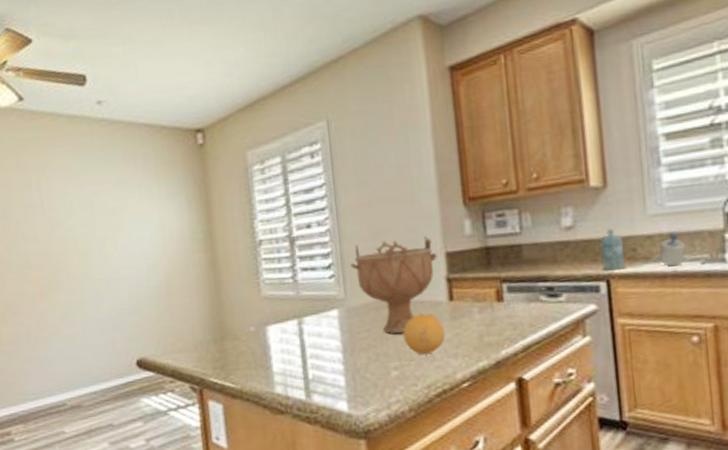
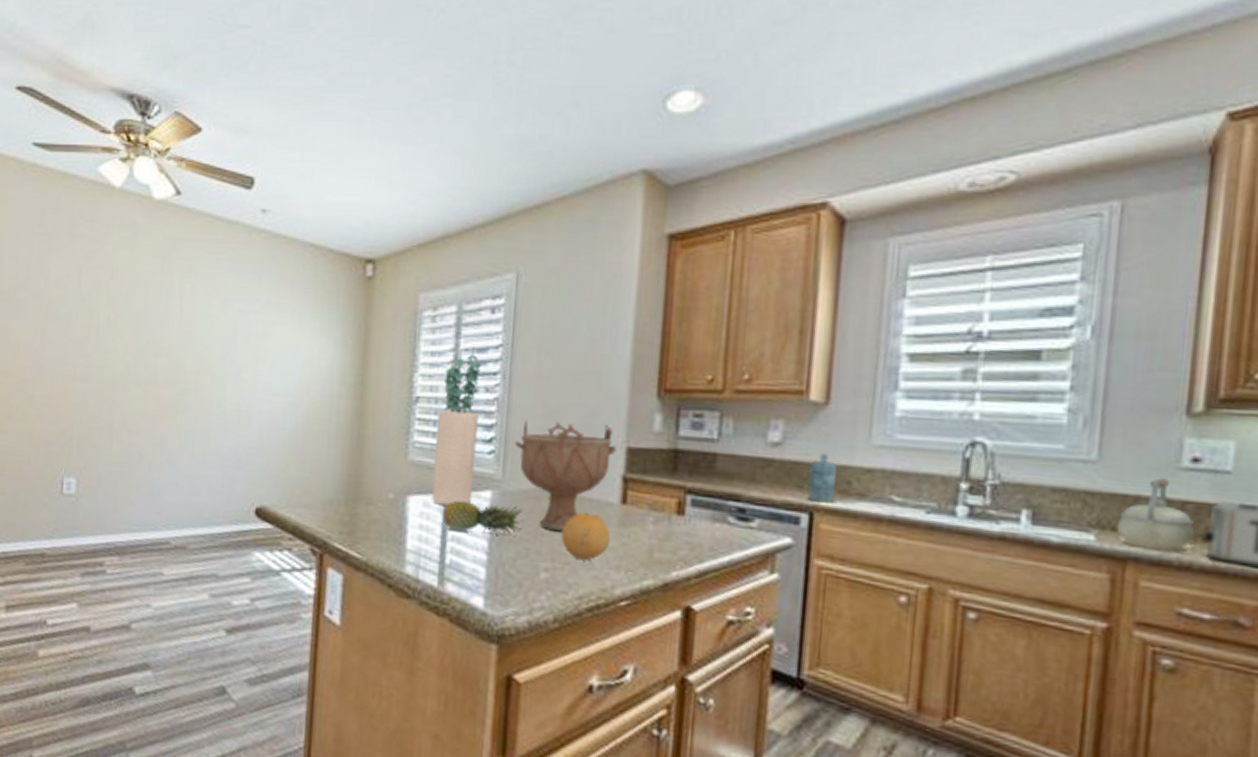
vase: none [280,189,323,330] -> present [432,346,482,506]
fruit: none [300,318,368,349] -> present [443,500,524,535]
soap dispenser: present [658,231,686,267] -> none [875,469,911,511]

